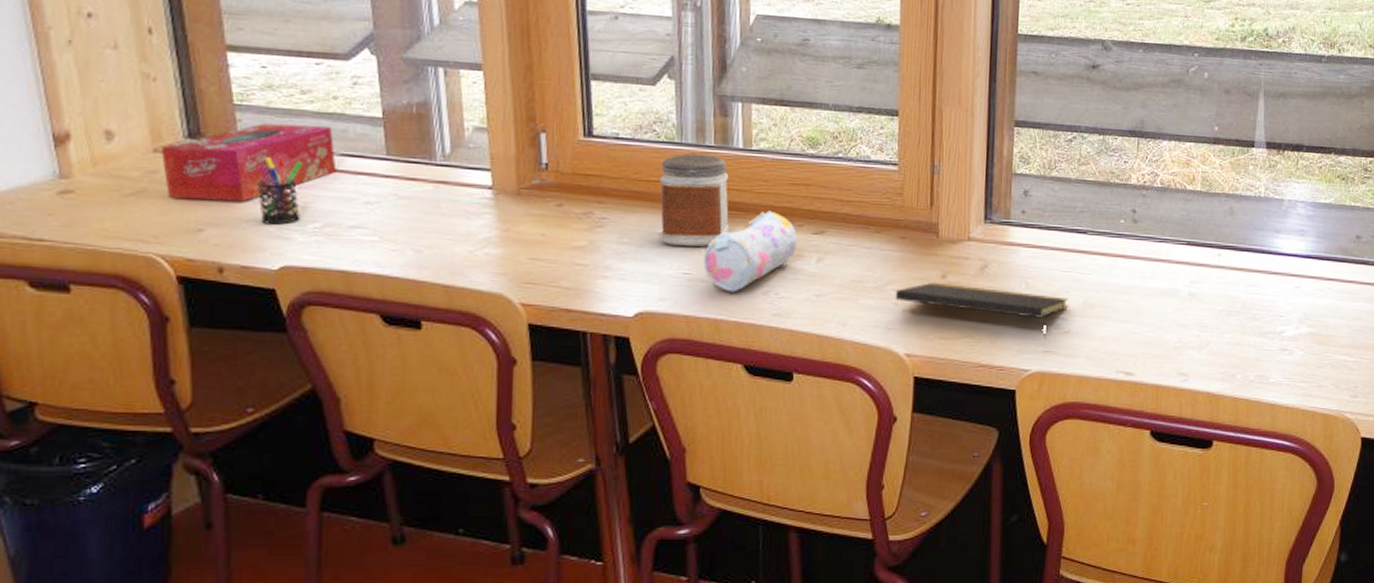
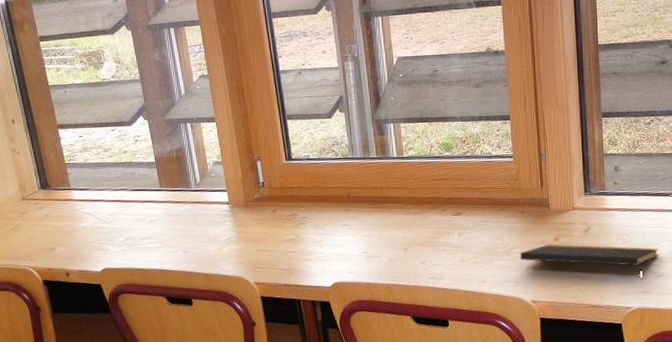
tissue box: present [160,123,337,202] -> none [26,172,130,230]
pen holder: present [256,155,303,225] -> none [82,194,111,241]
jar: present [659,154,730,247] -> none [339,164,393,233]
pencil case: present [704,210,798,293] -> none [376,201,443,264]

